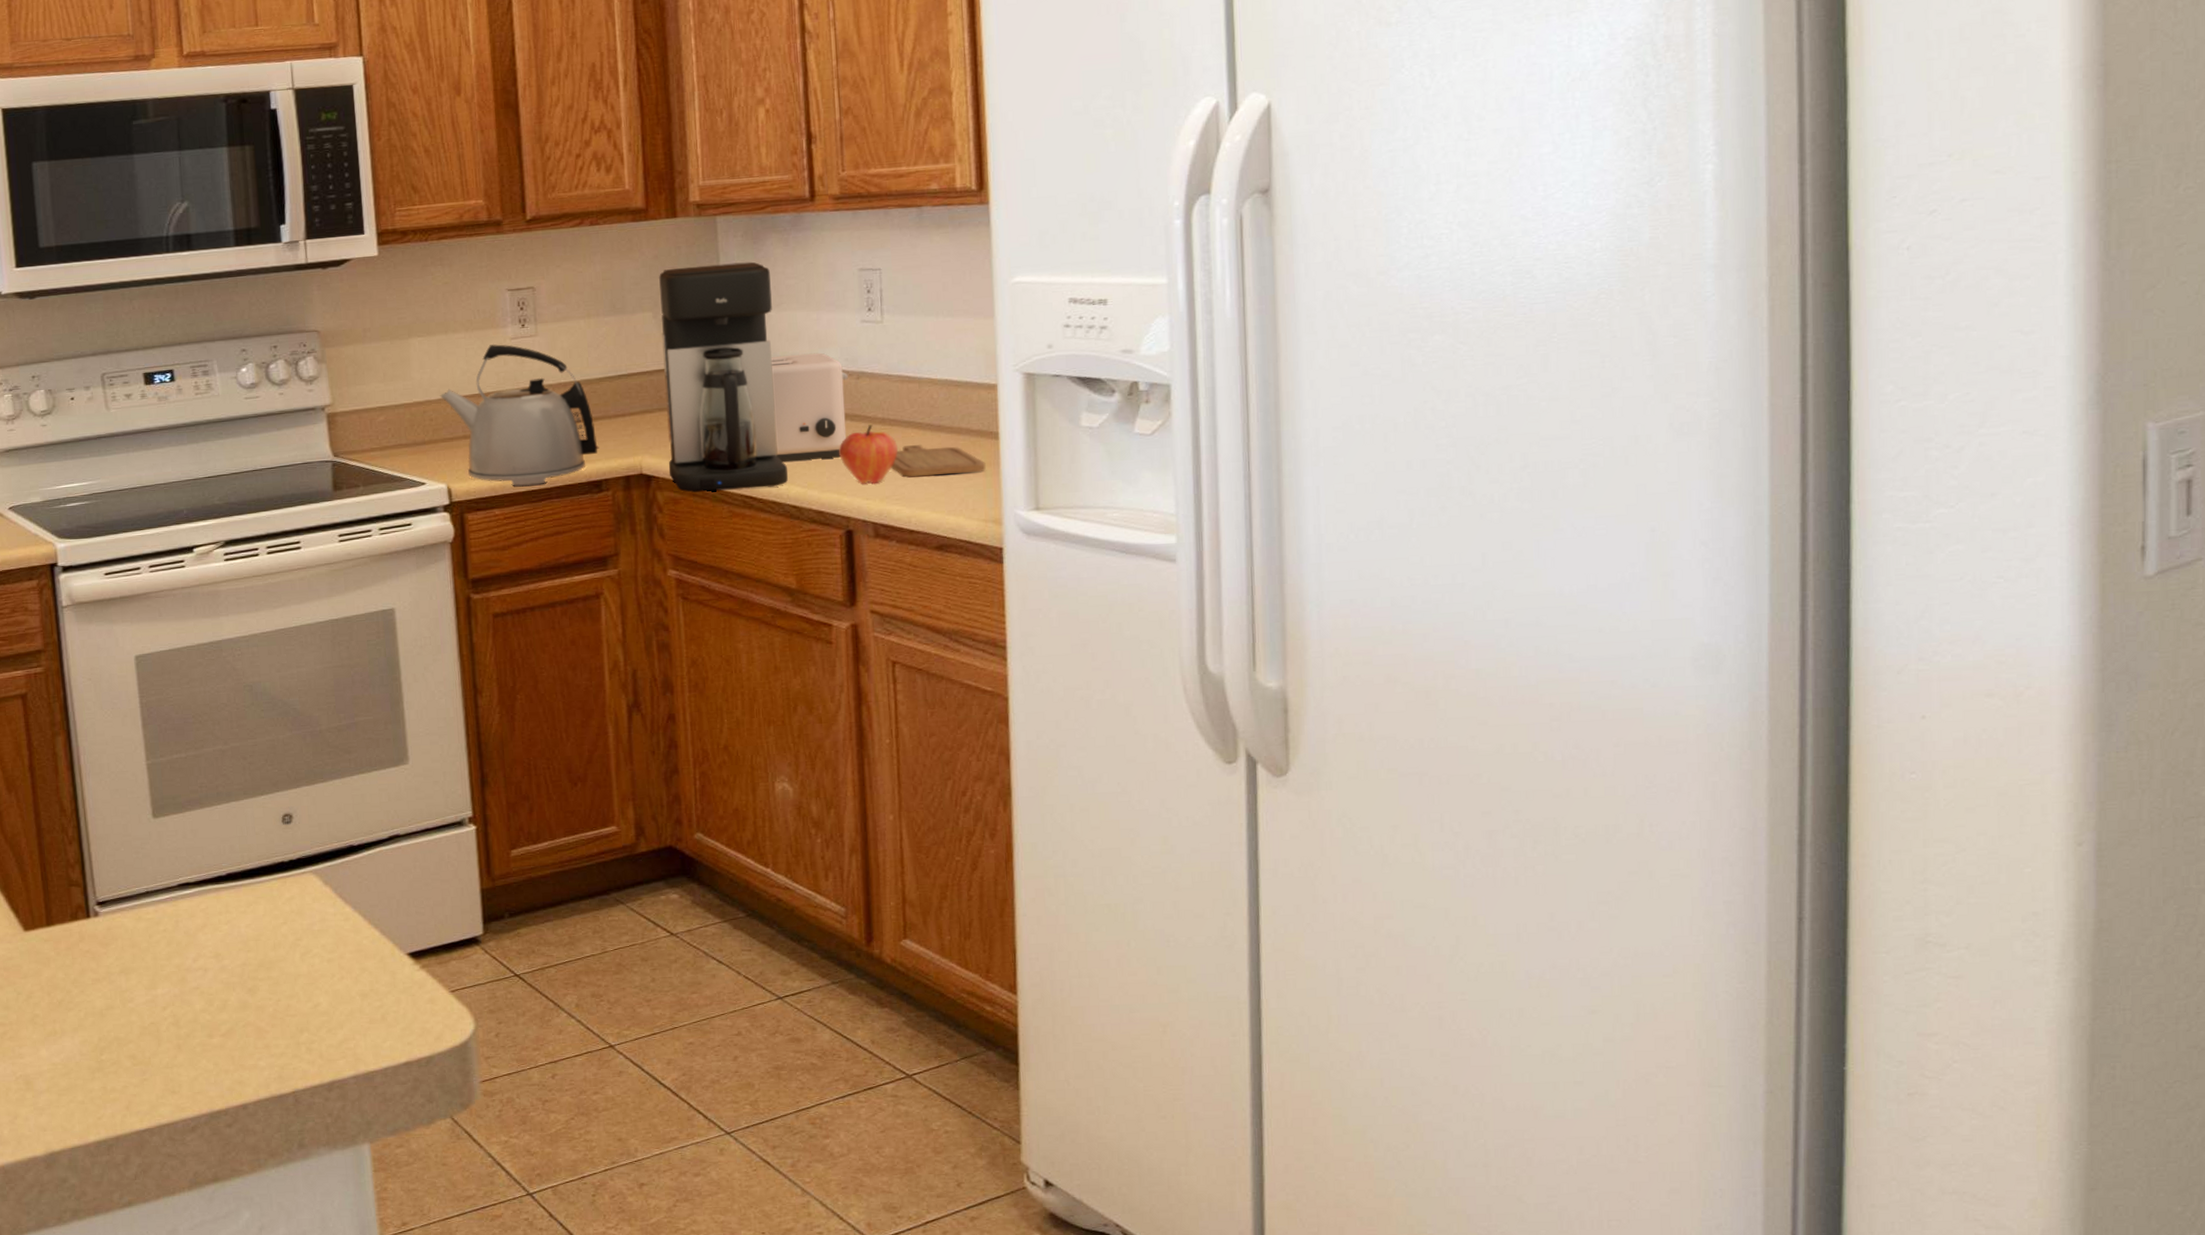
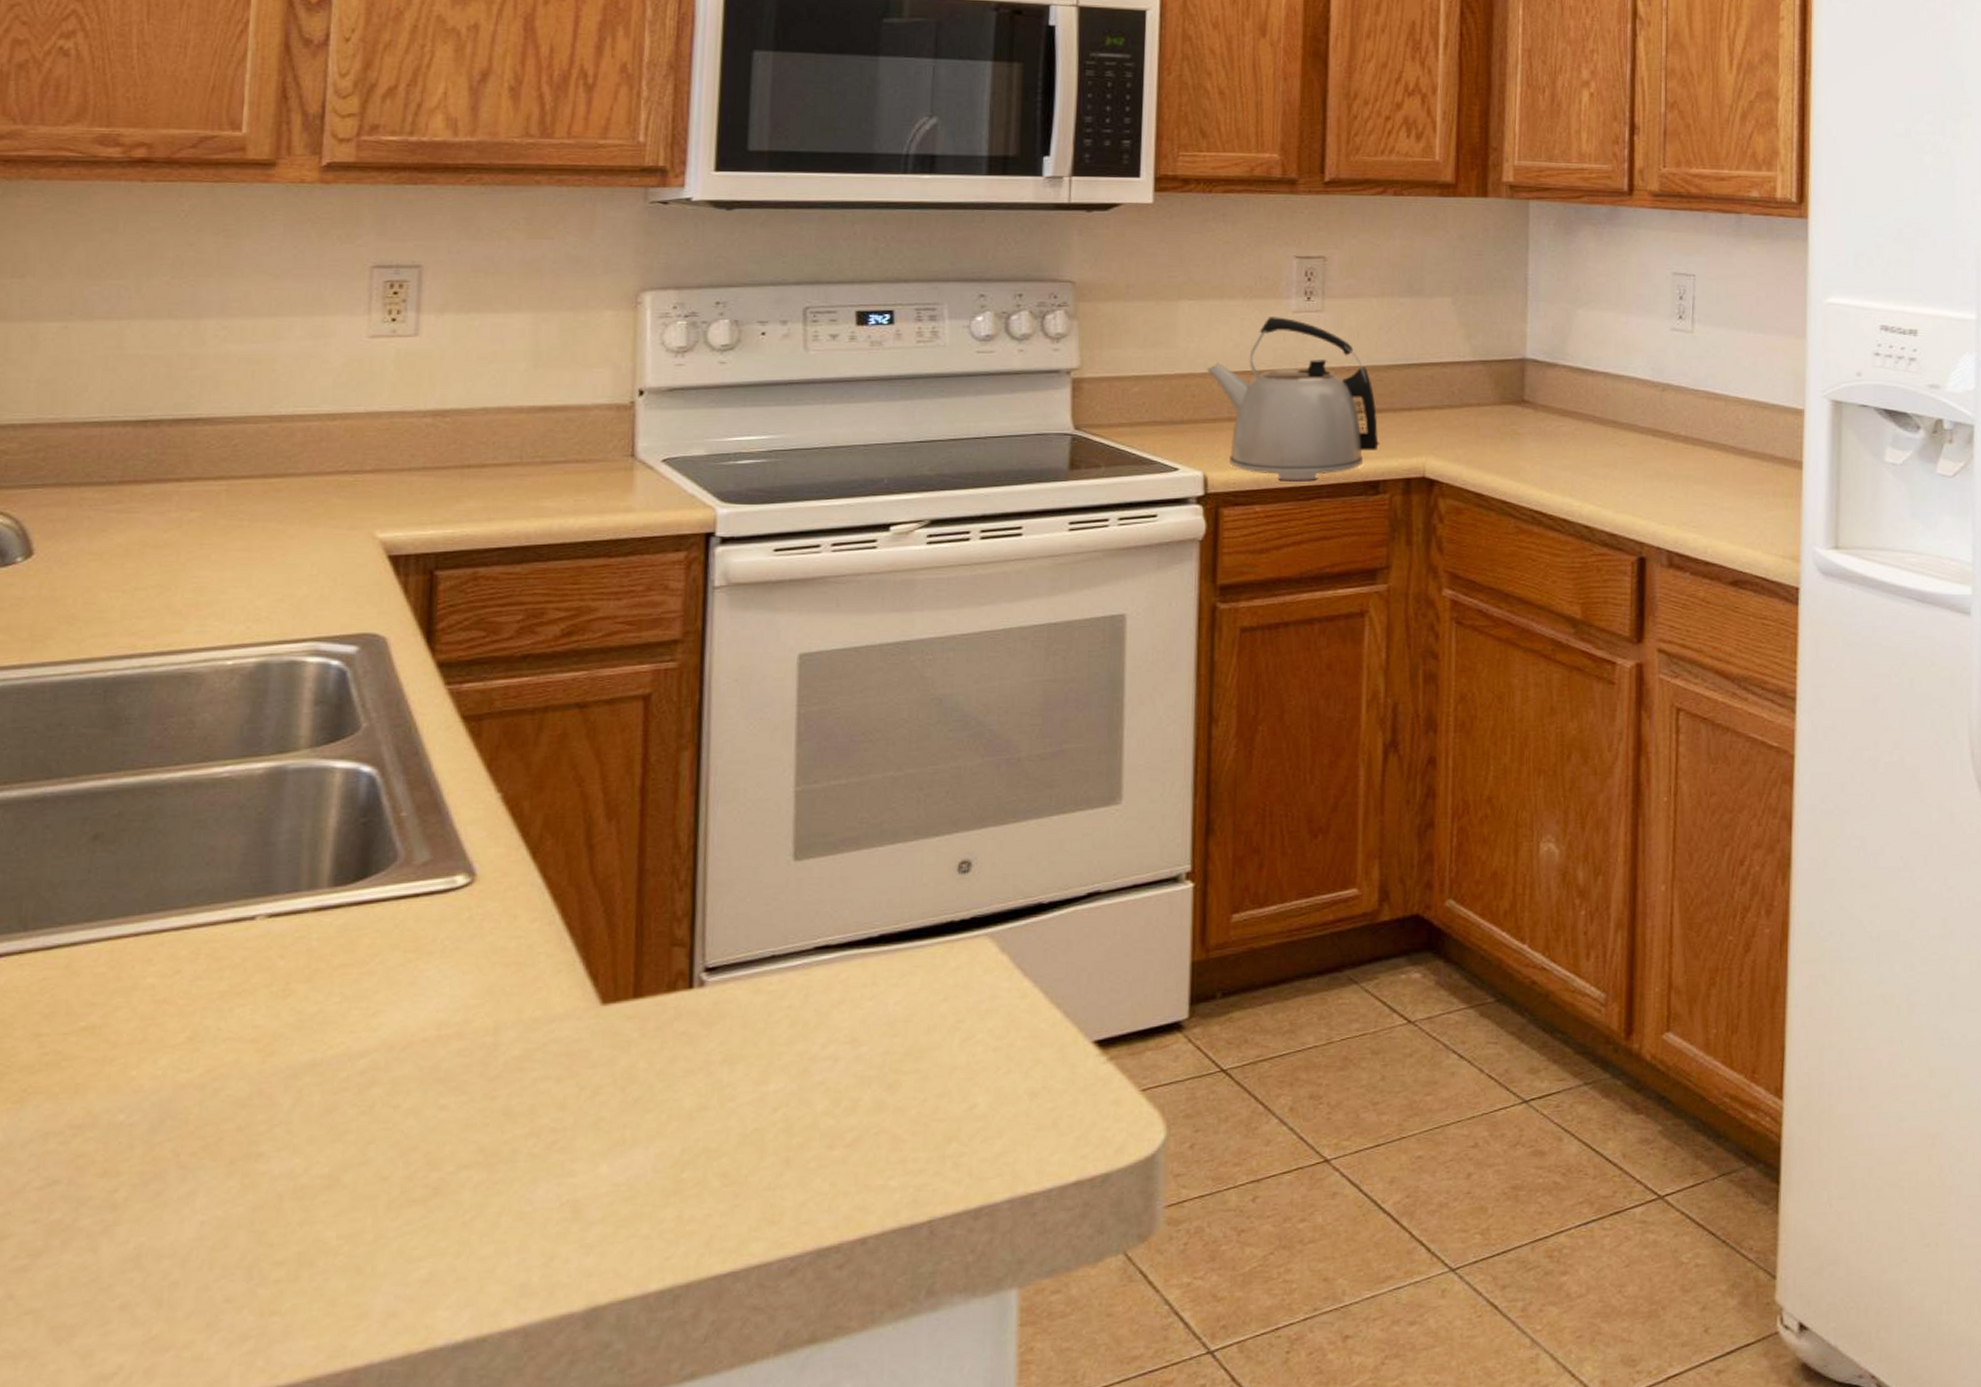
coffee maker: present [659,261,788,493] -> none [1455,251,1582,503]
toaster: present [770,352,848,462] -> none [1570,358,1653,477]
fruit: present [839,423,898,484] -> none [1638,441,1699,507]
chopping board: present [891,445,986,477] -> none [1691,468,1787,504]

